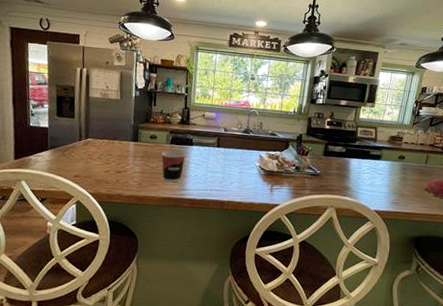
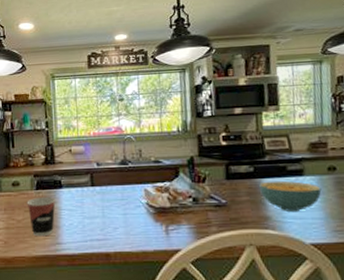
cereal bowl: none [347,161,391,187] -> present [259,180,322,213]

